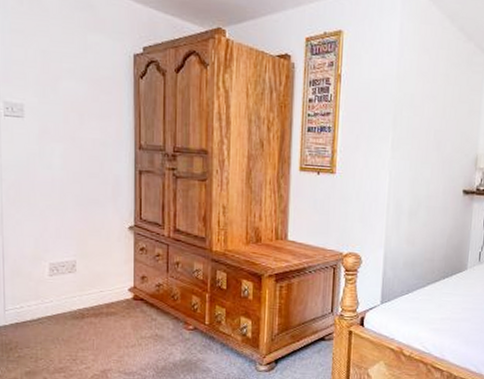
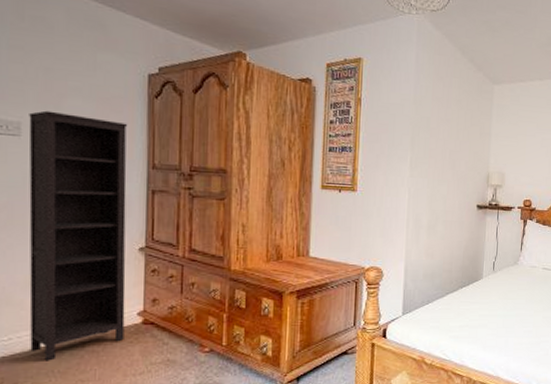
bookcase: none [30,92,118,329] -> present [28,110,128,361]

